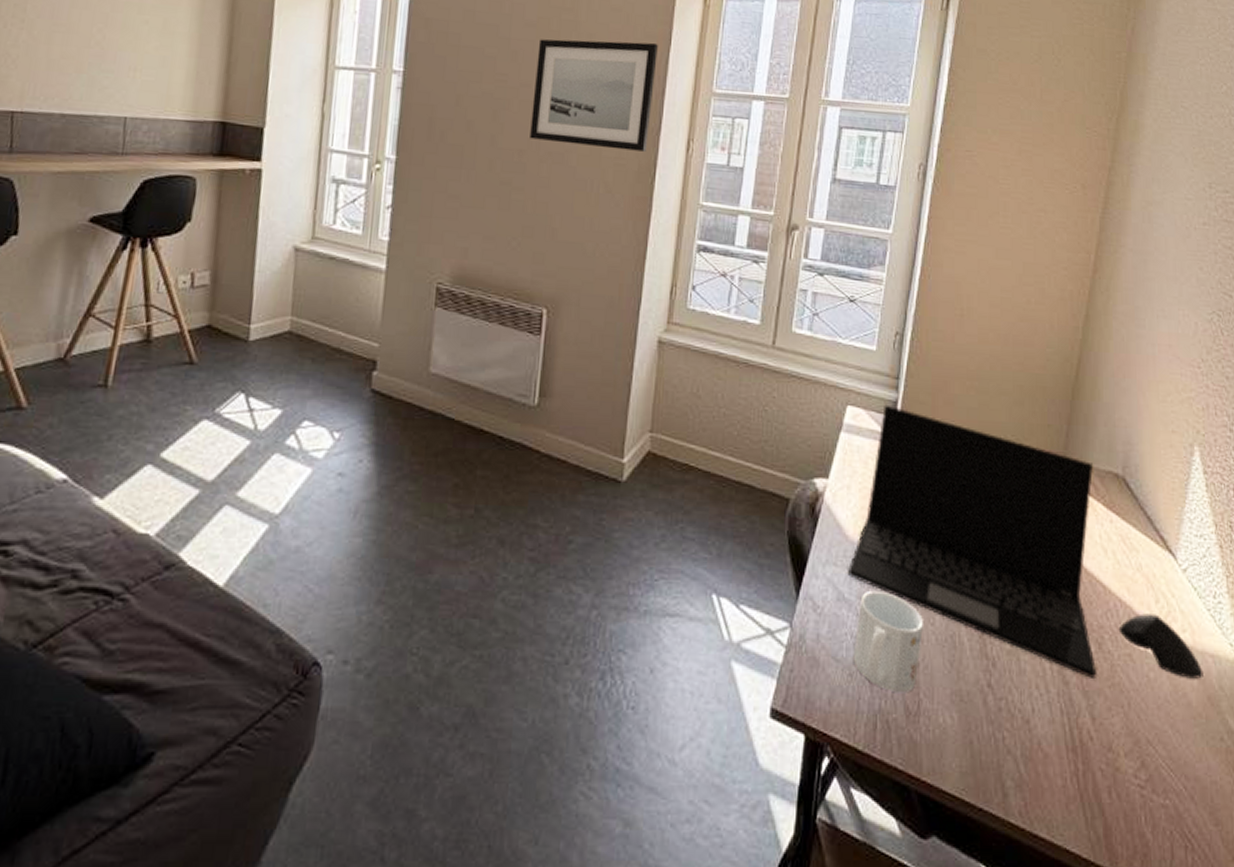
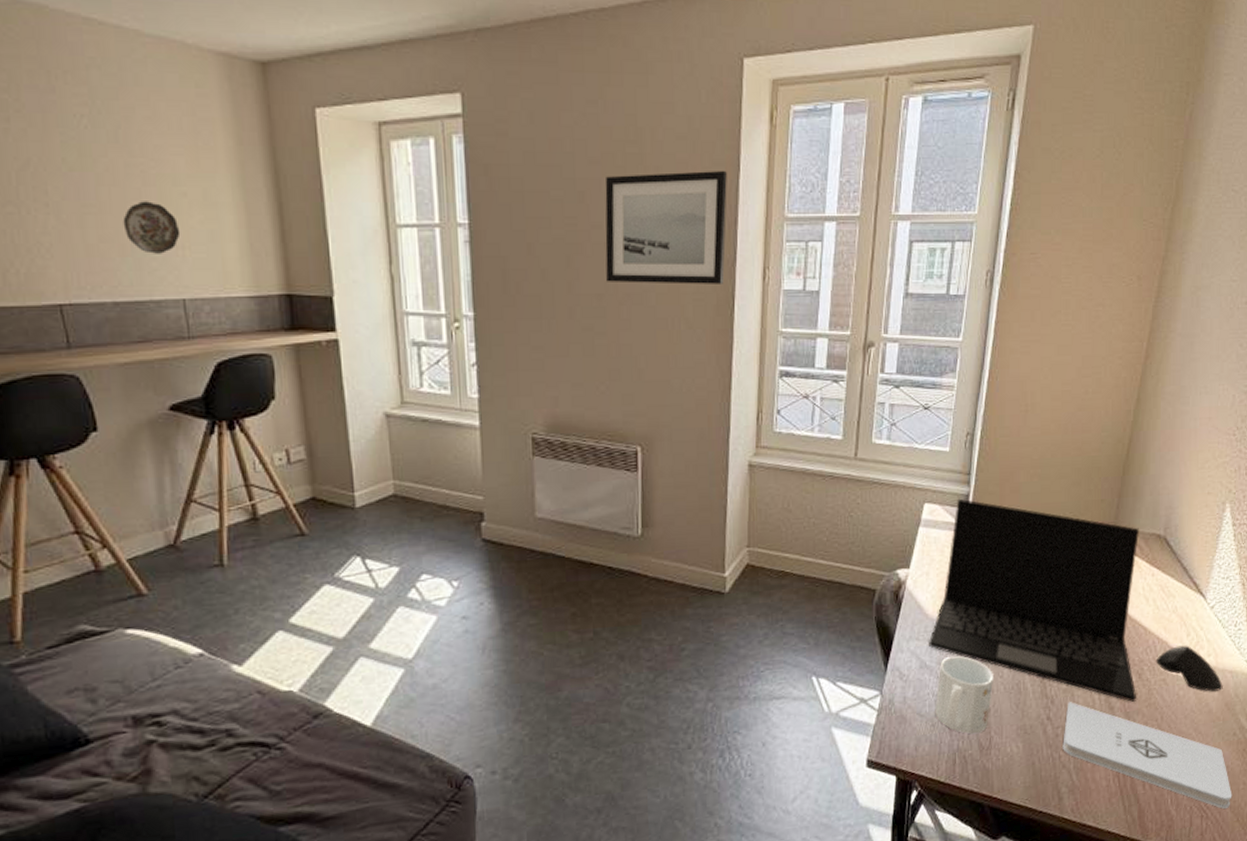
decorative plate: none [85,25,136,74] -> present [123,201,181,254]
notepad: none [1007,668,1224,840] -> present [1063,702,1232,809]

